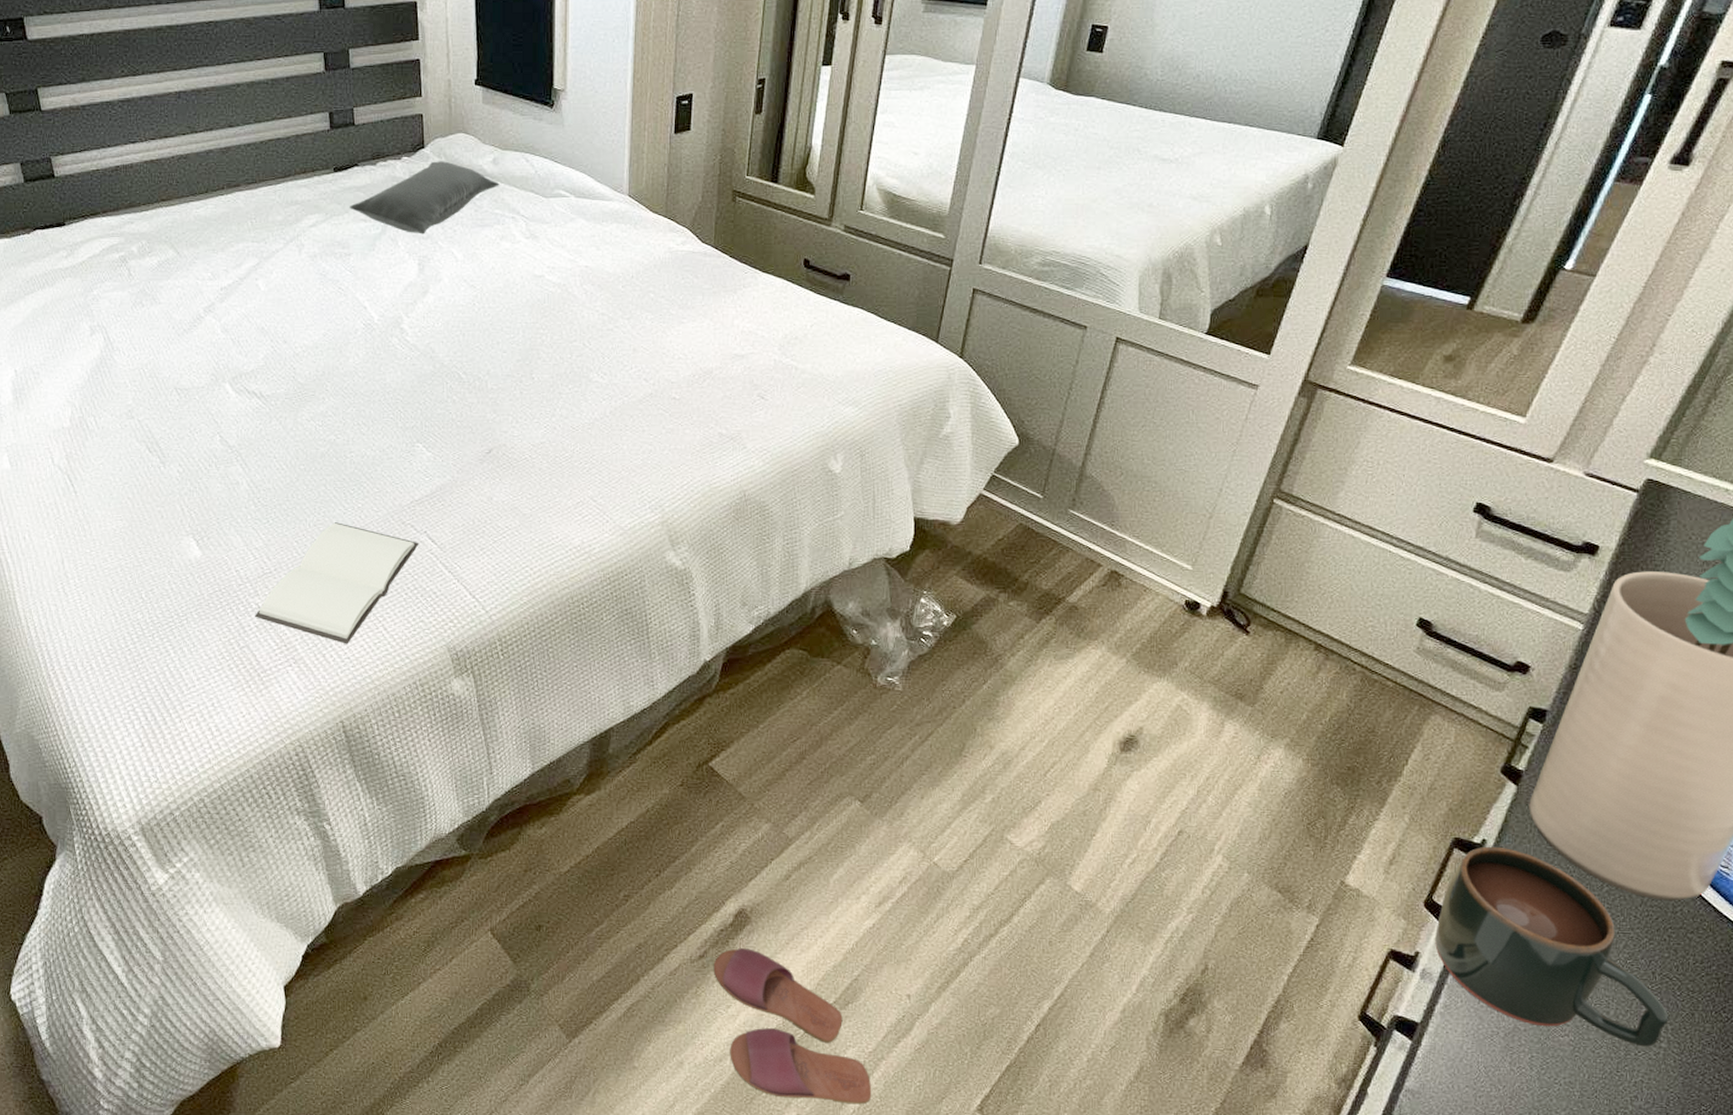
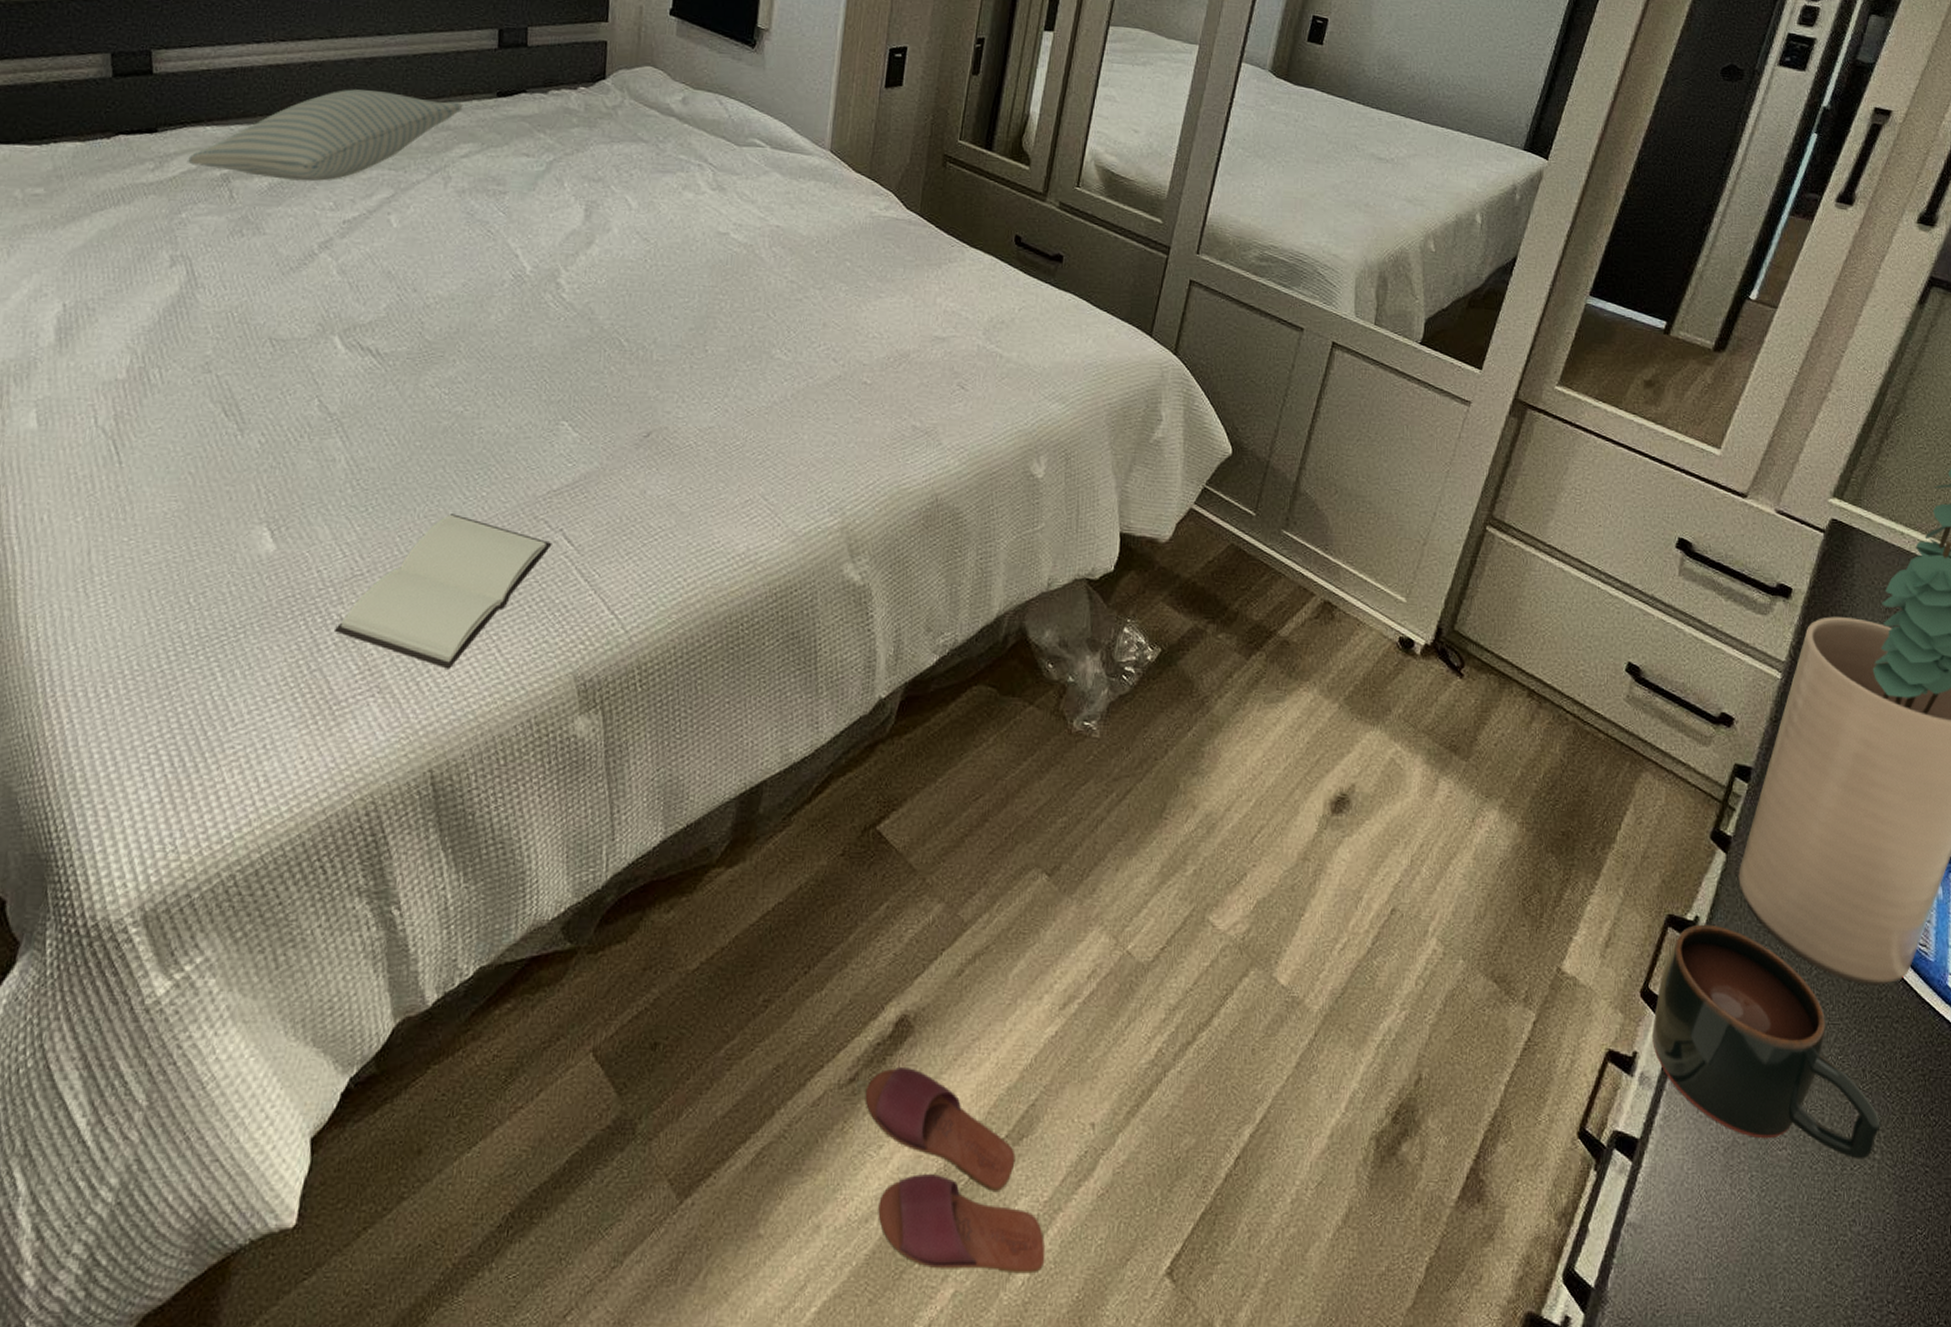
pillow: none [92,176,307,257] -> present [188,89,463,182]
pillow: present [350,161,499,235] -> none [511,94,687,177]

